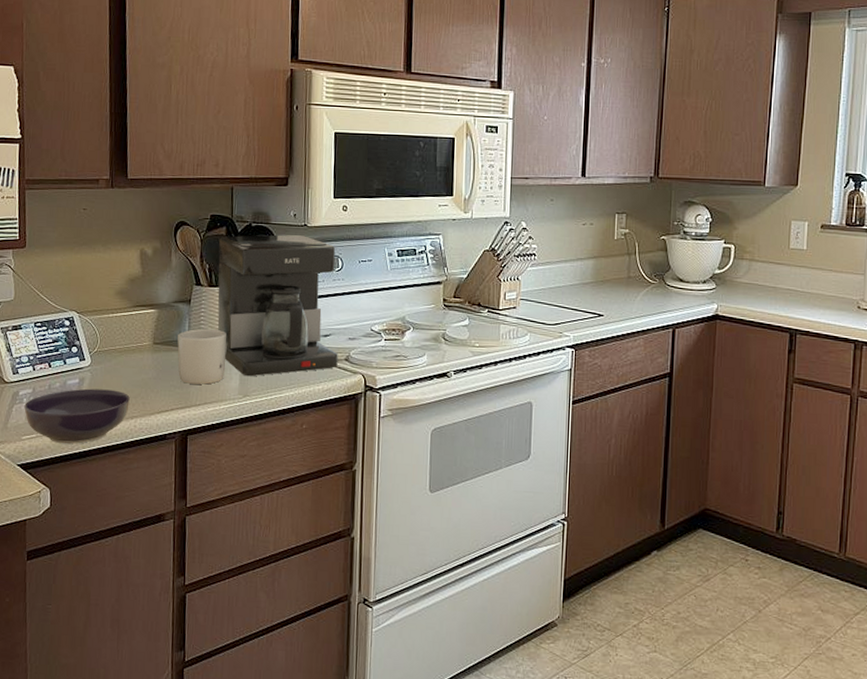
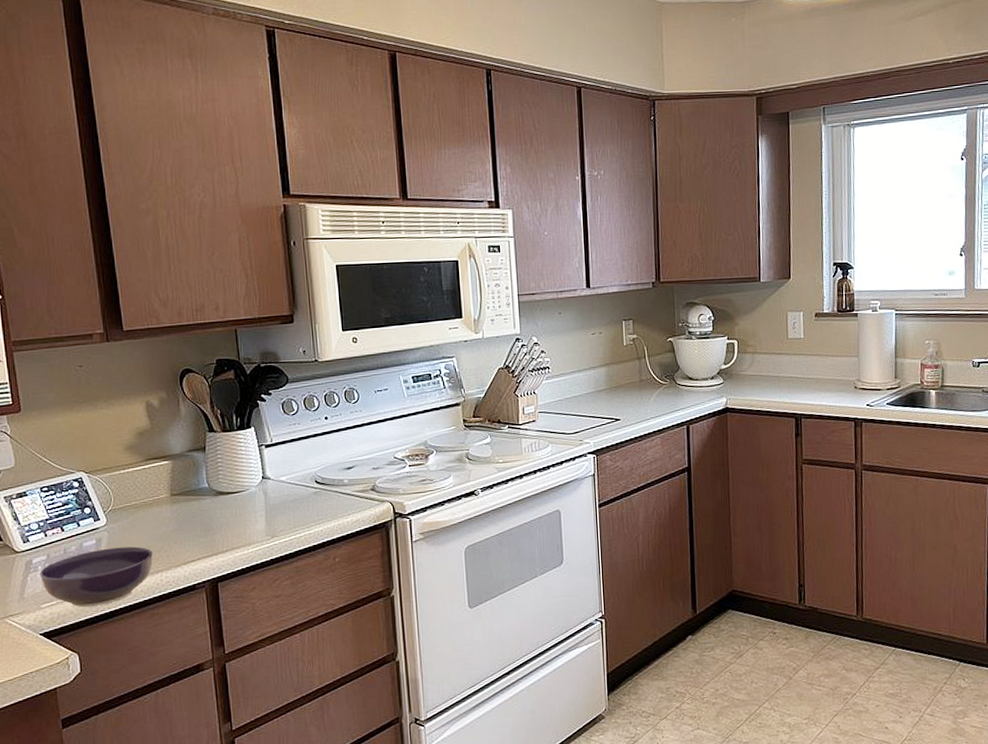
mug: present [177,328,227,385] -> none [196,473,250,532]
coffee maker: present [217,235,338,377] -> none [227,371,364,517]

